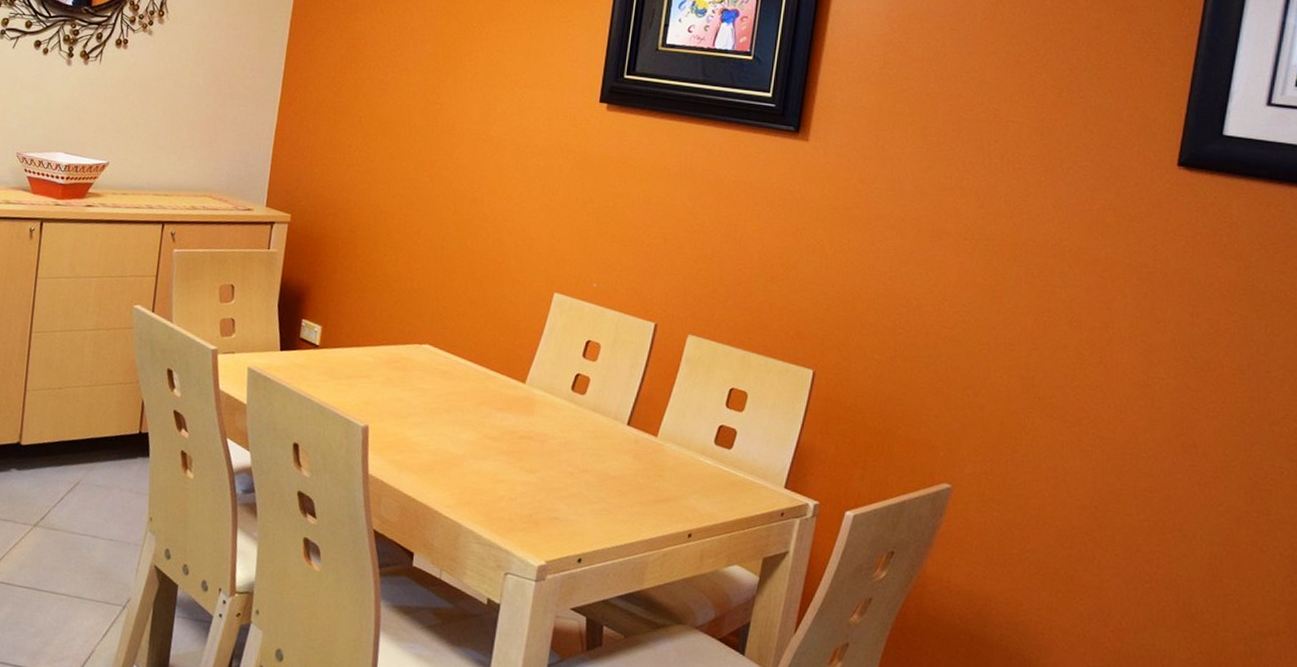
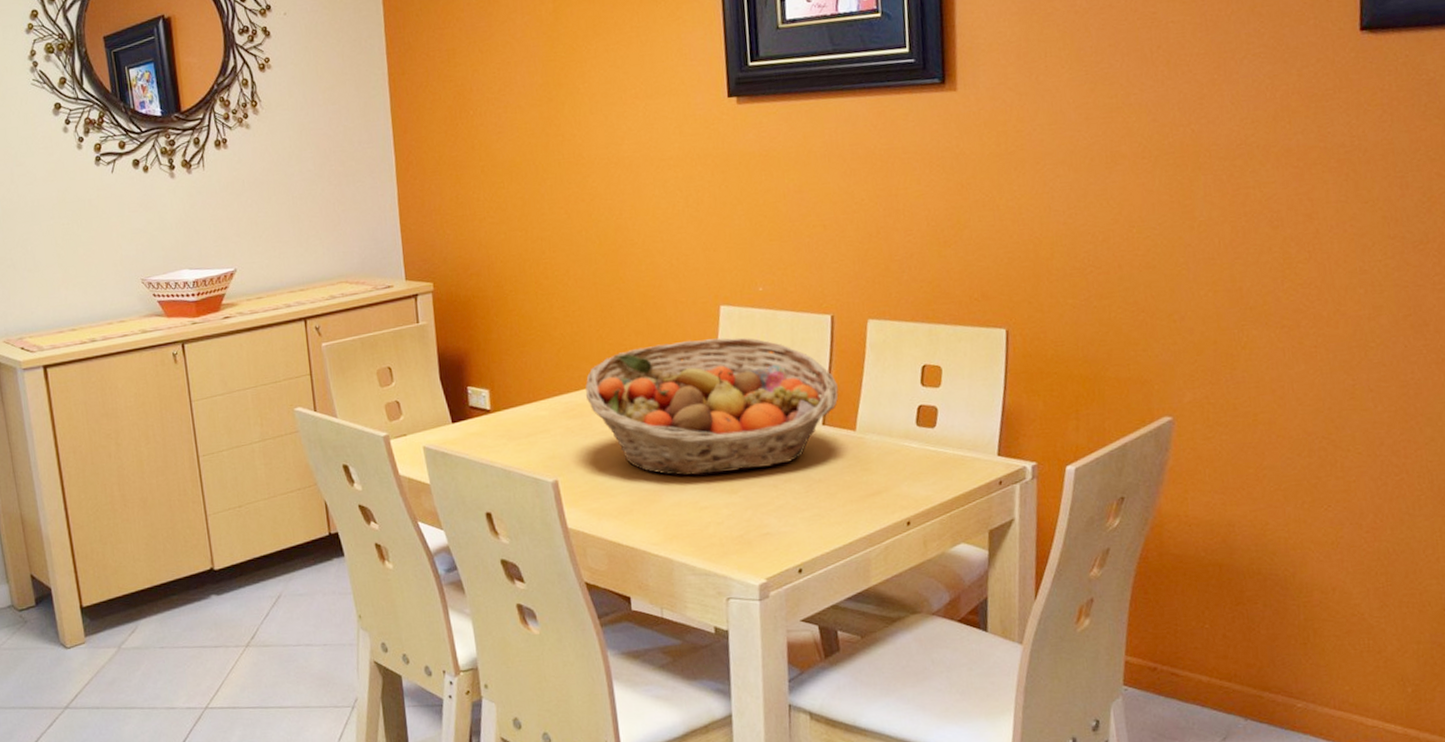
fruit basket: none [411,316,649,455] -> present [585,337,839,476]

